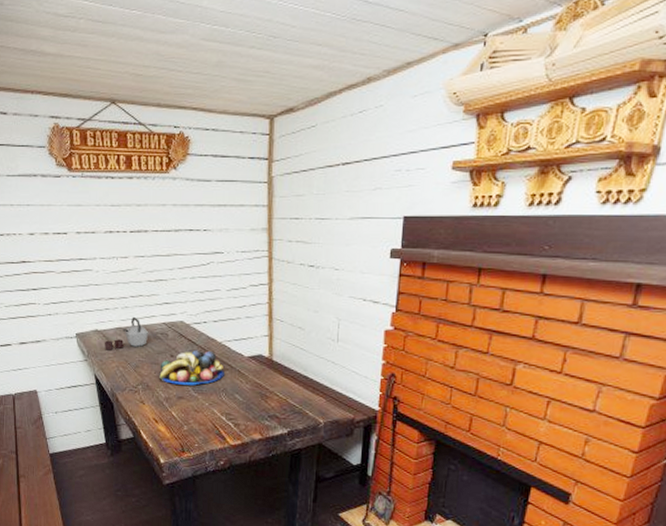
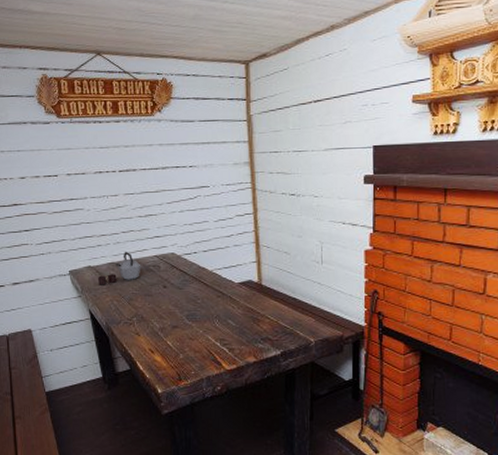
fruit bowl: present [159,350,224,385] -> none [153,279,217,314]

